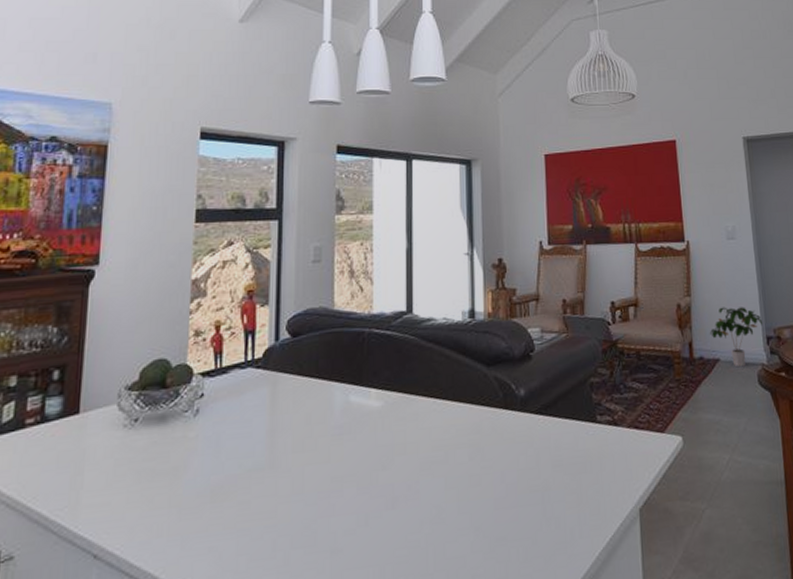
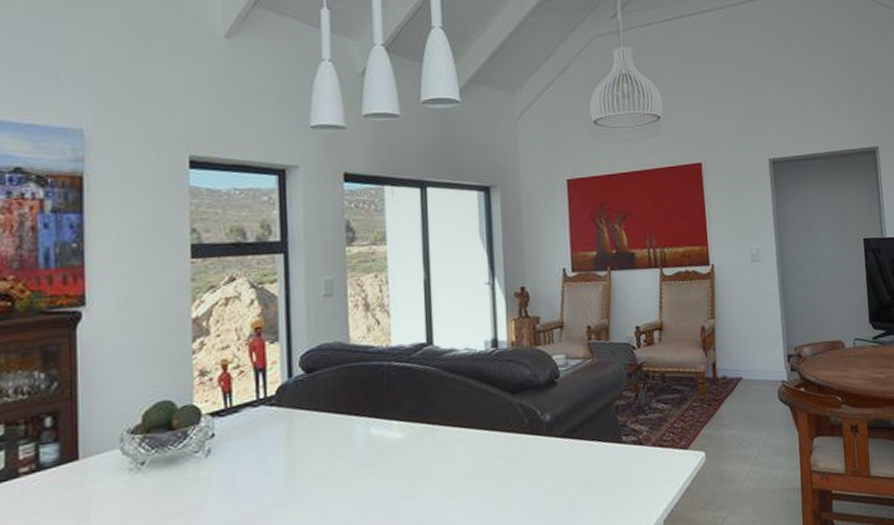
potted plant: present [709,307,762,368] -> none [732,327,784,385]

